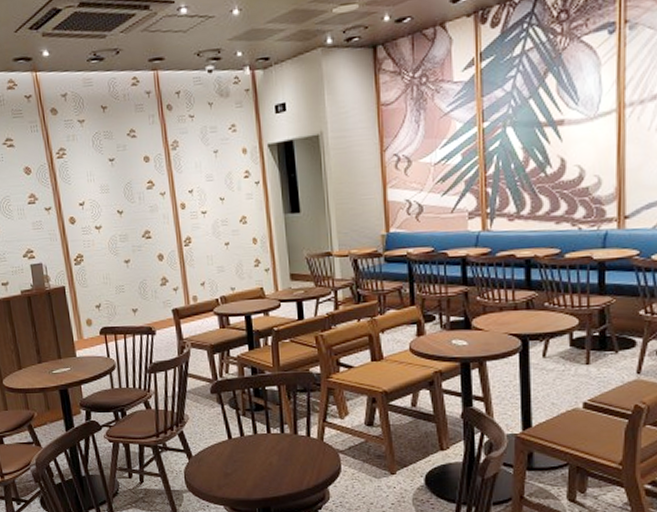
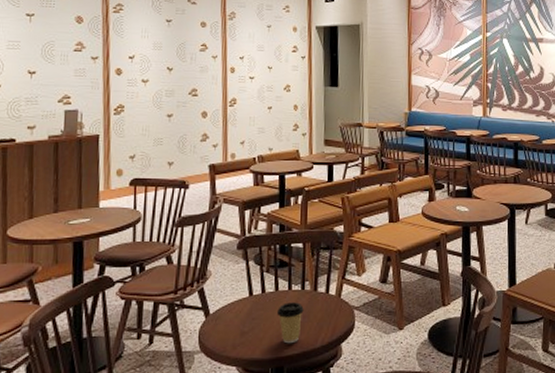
coffee cup: none [258,445,285,486] -> present [277,302,304,344]

